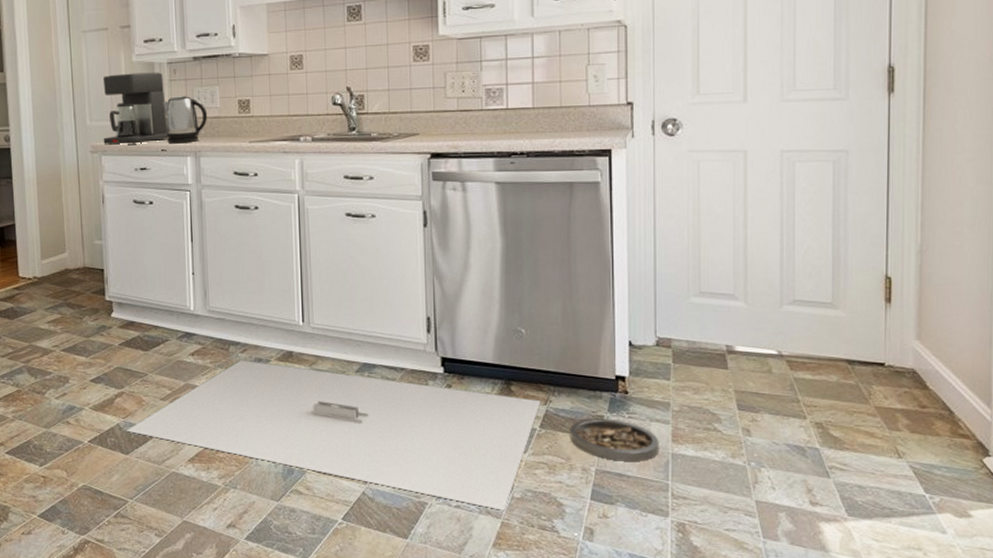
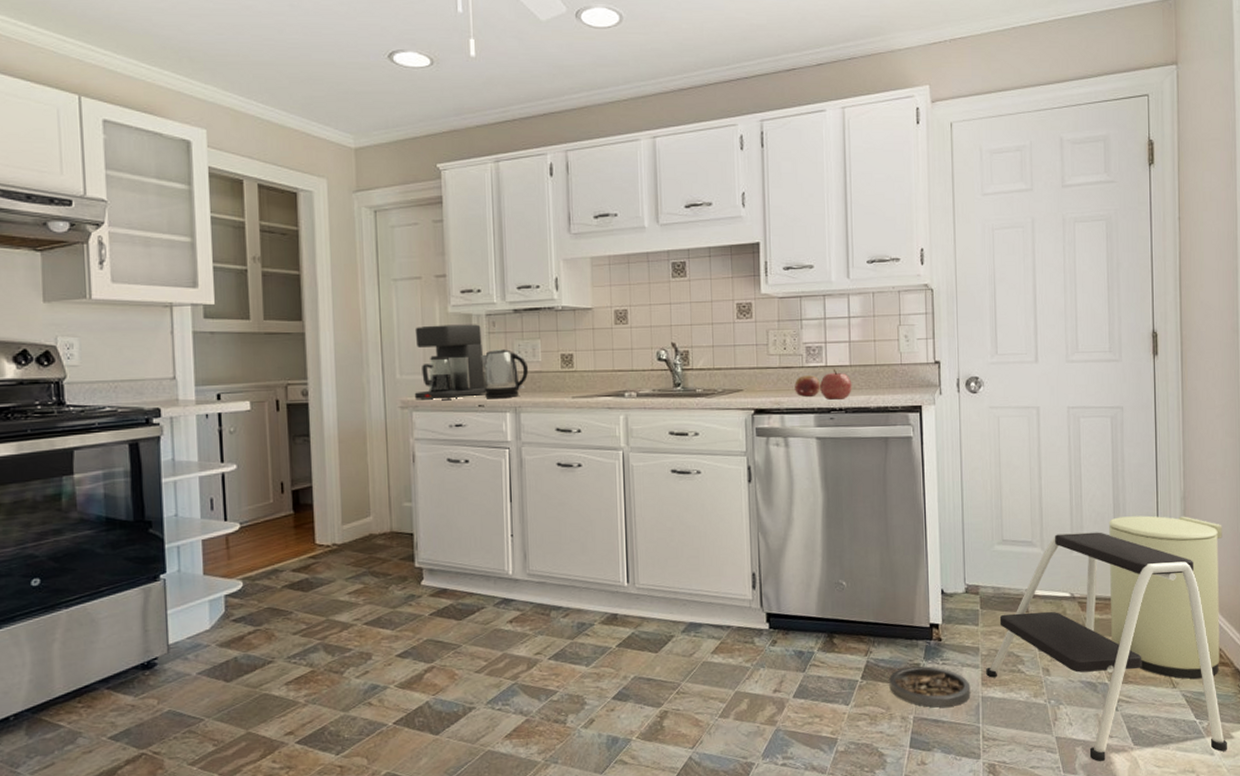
floor mat: present [125,360,541,510] -> none [436,625,862,765]
fruit: none [473,118,500,142] -> present [794,375,820,398]
fruit: none [500,112,535,145] -> present [820,369,852,401]
step stool: none [677,286,963,531] -> present [986,532,1227,762]
pedal bin: none [825,270,968,449] -> present [1109,515,1222,679]

